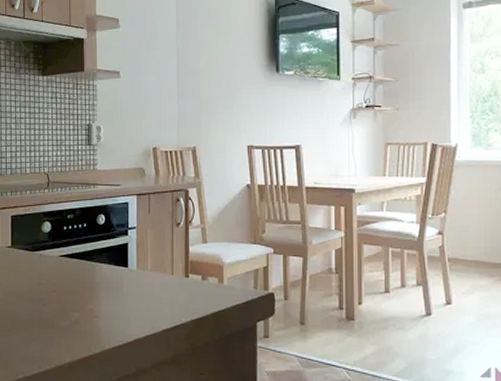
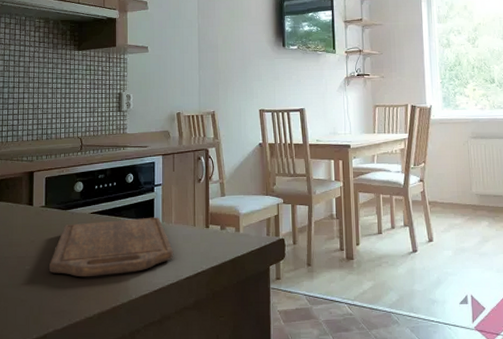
cutting board: none [17,263,150,324] -> present [49,217,174,277]

